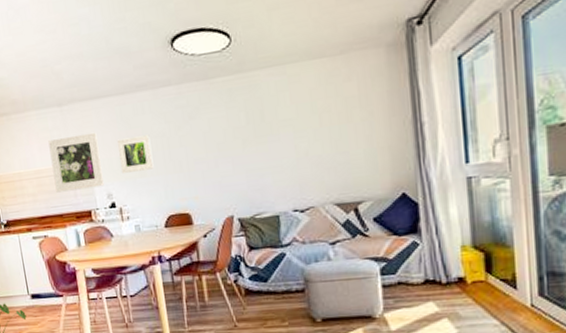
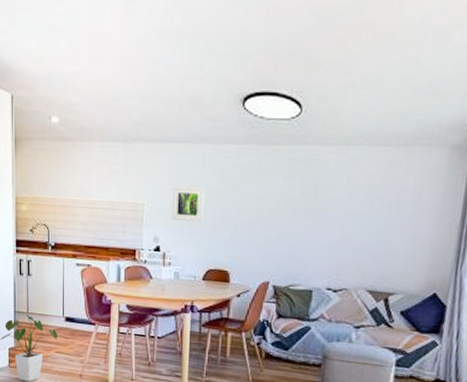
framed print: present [48,132,104,193] -> none [106,173,155,229]

